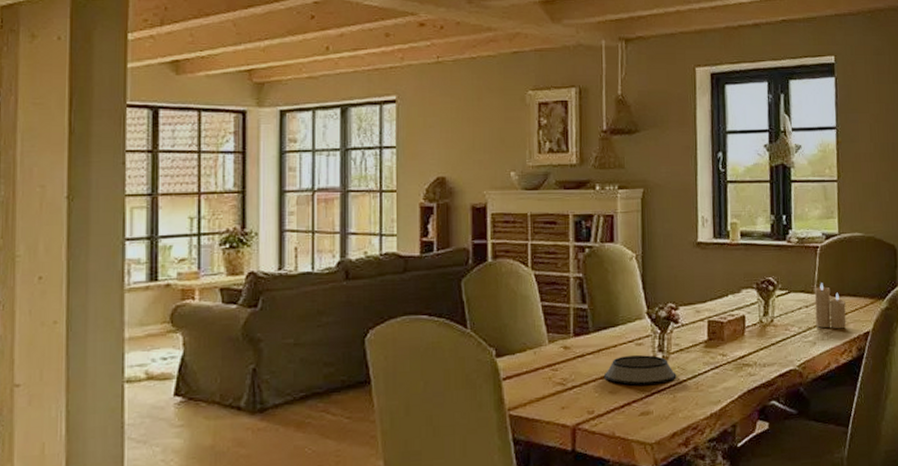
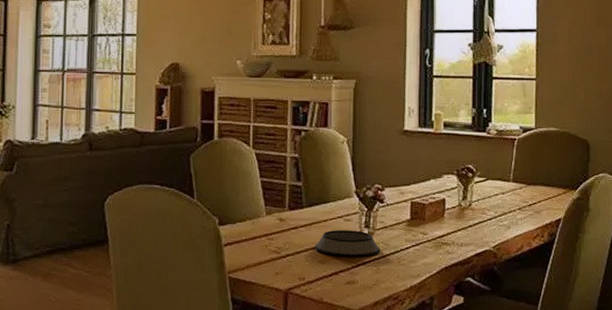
candle: present [814,283,846,329] -> none [510,172,540,215]

